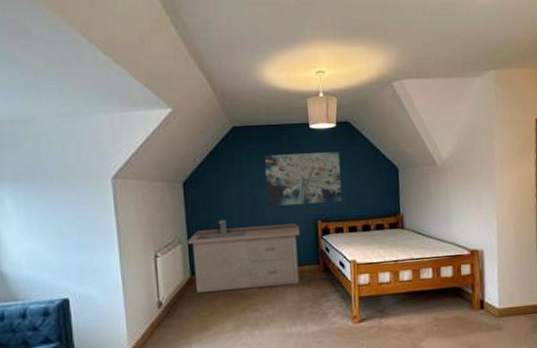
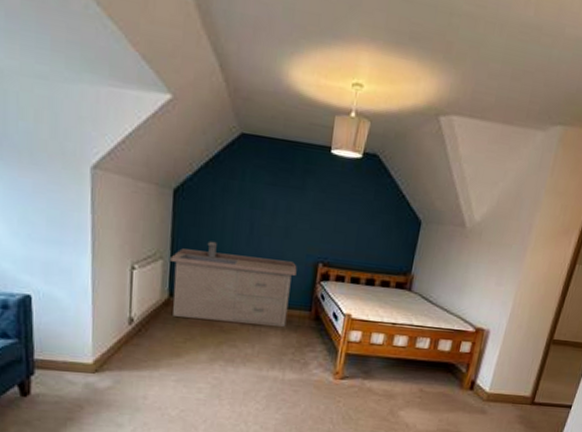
wall art: present [265,152,342,206] -> none [265,176,360,247]

